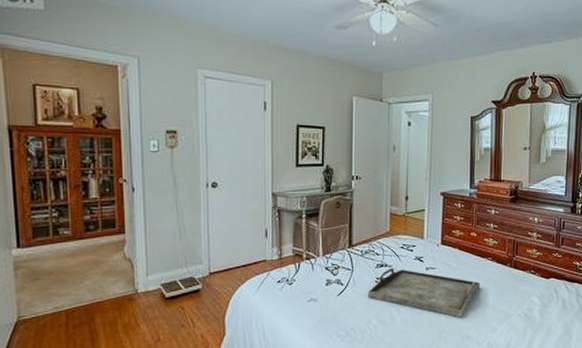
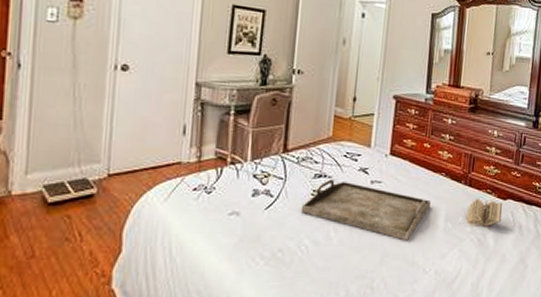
book: none [504,278,546,304] -> present [457,198,502,228]

